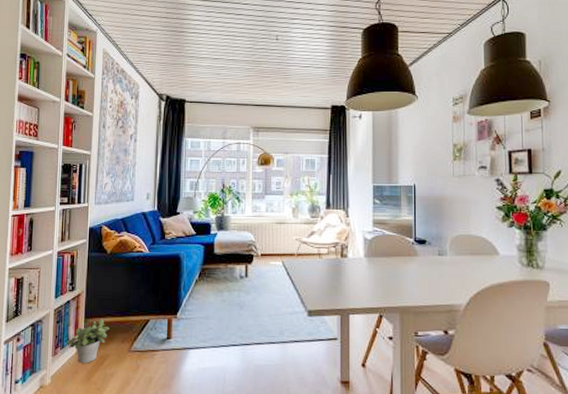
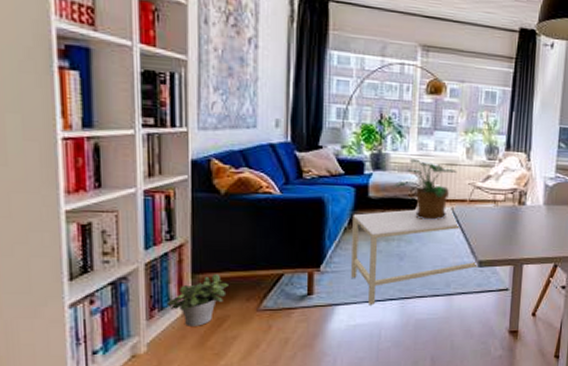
coffee table: none [201,257,321,350] -> present [351,204,497,305]
potted plant: none [233,218,286,272] -> present [392,157,457,220]

